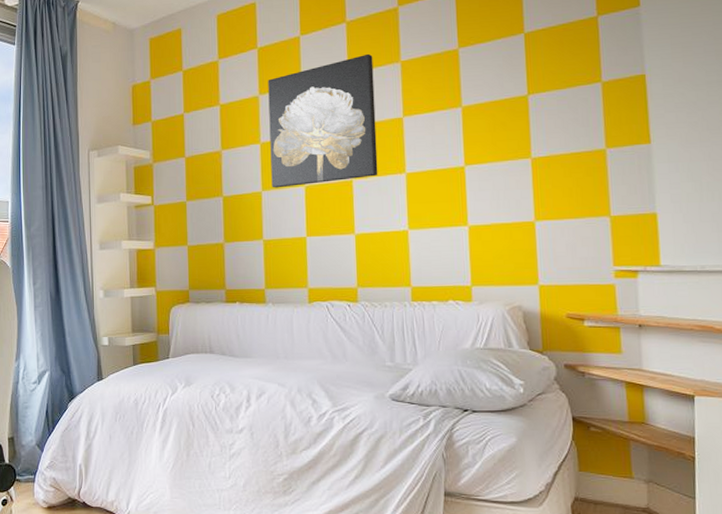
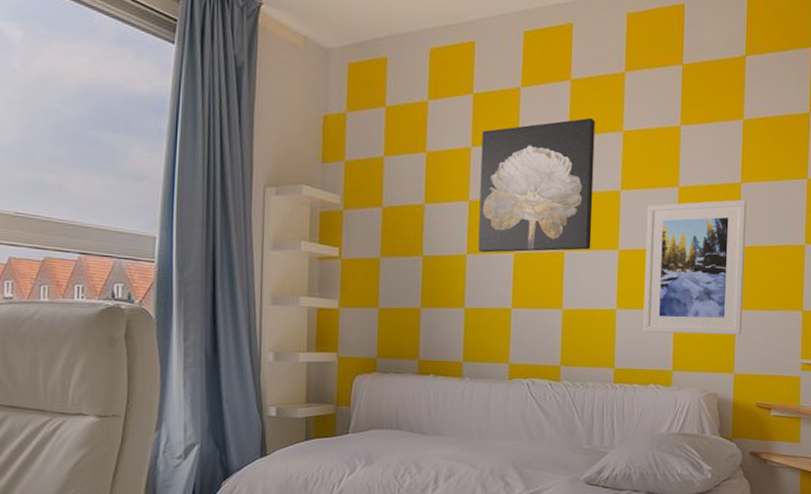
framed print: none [431,110,543,250] -> present [643,199,747,335]

